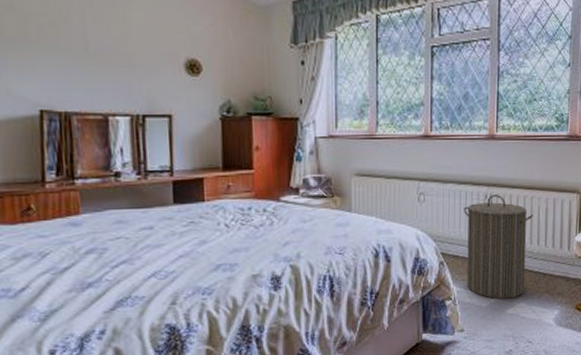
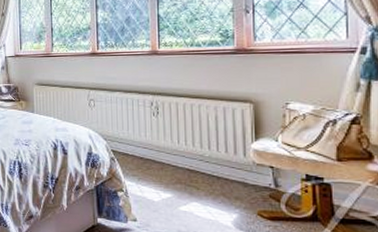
laundry hamper: present [464,194,533,299] -> none [131,101,202,197]

